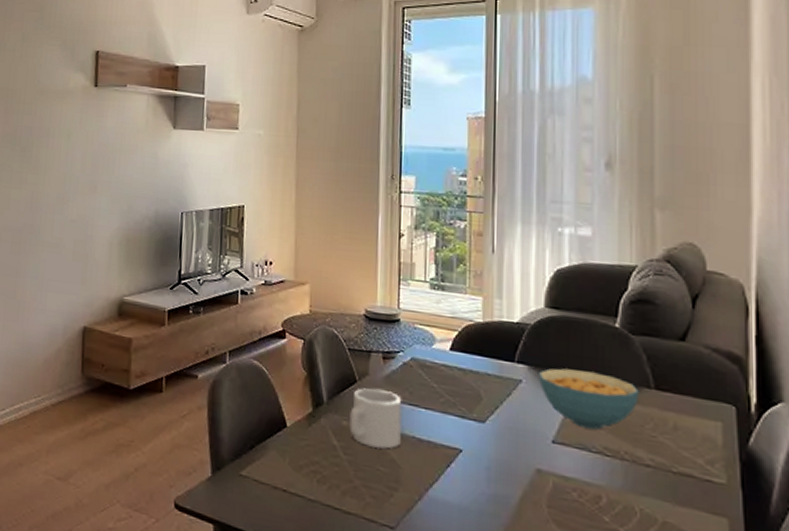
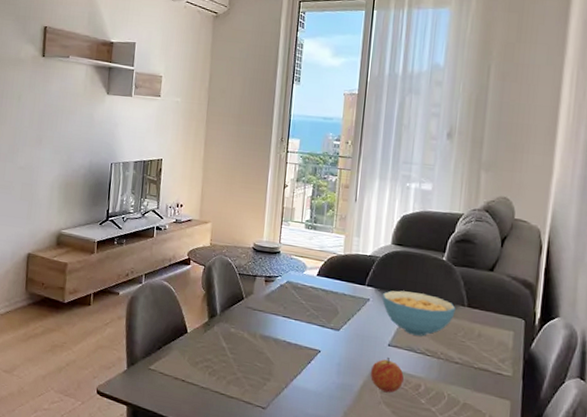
mug: present [349,388,402,450] -> none [236,304,278,350]
fruit: none [532,459,577,508] -> present [371,358,404,393]

